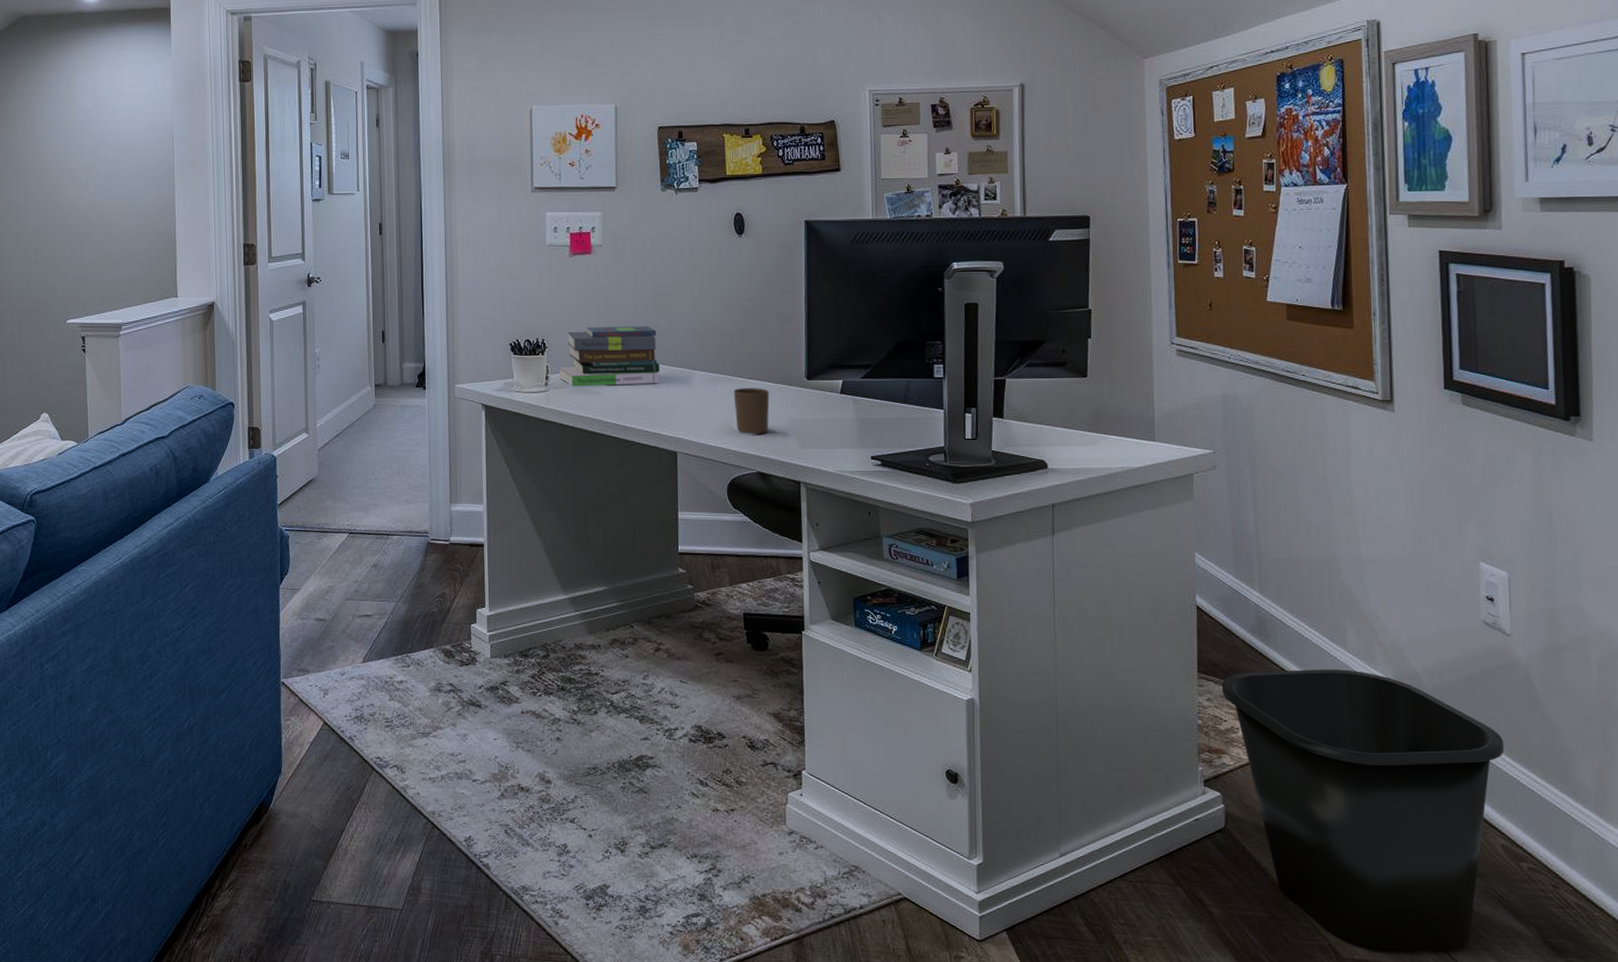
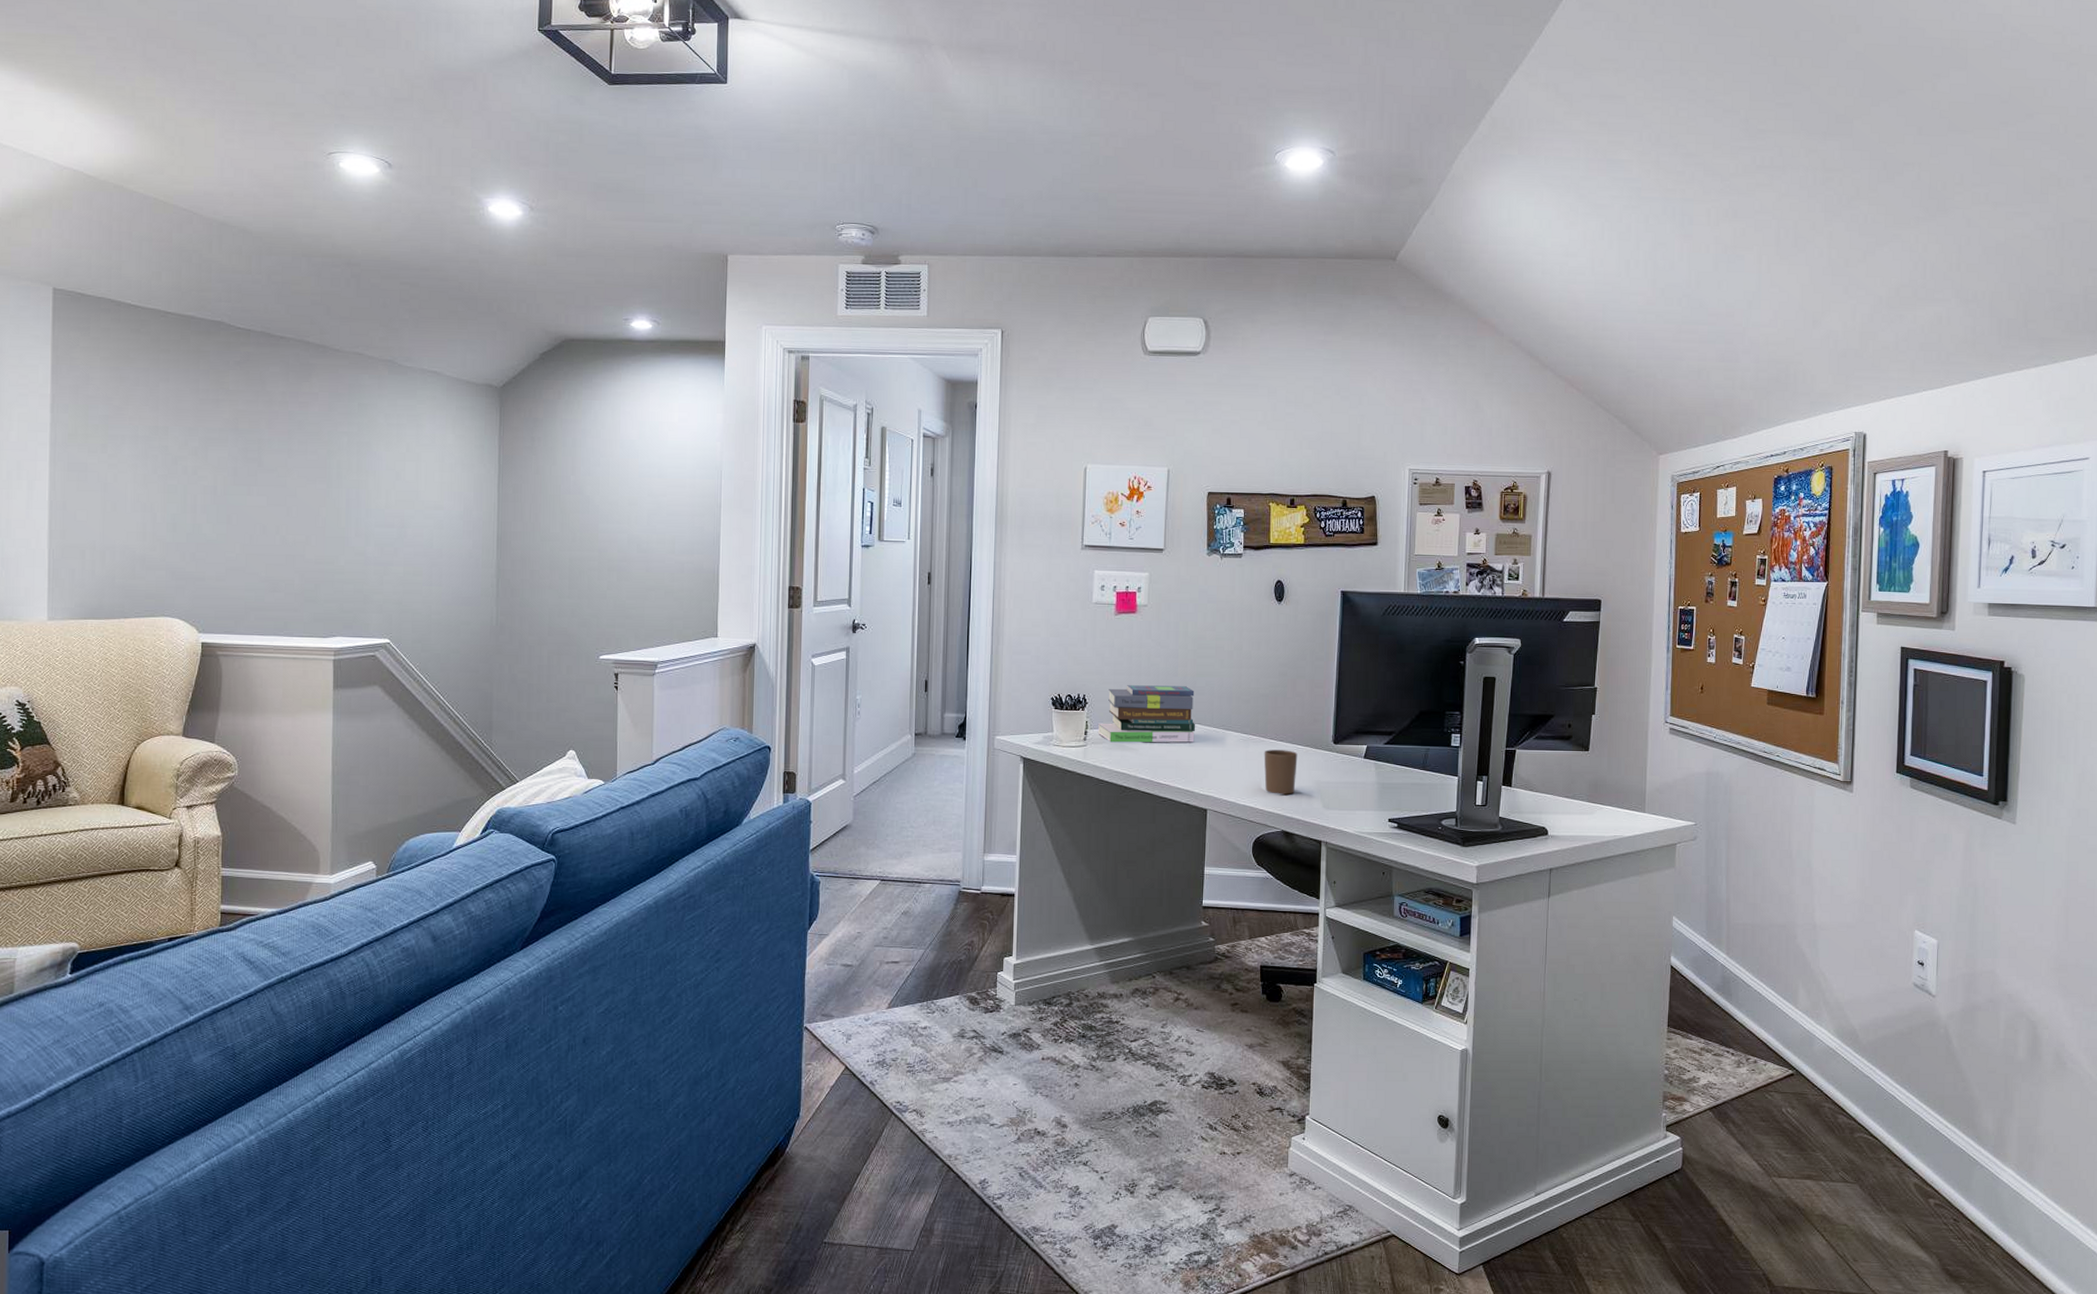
waste bin: present [1221,669,1505,951] -> none [1687,1025,1923,1279]

